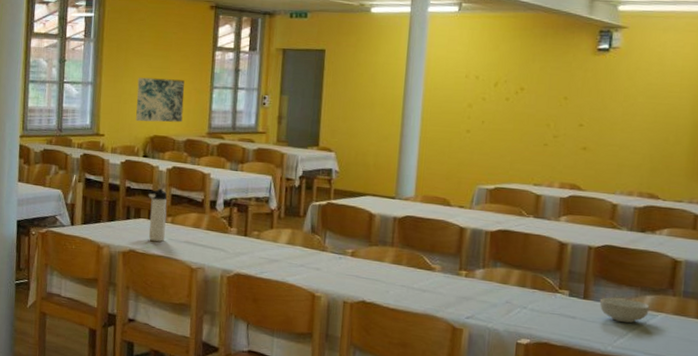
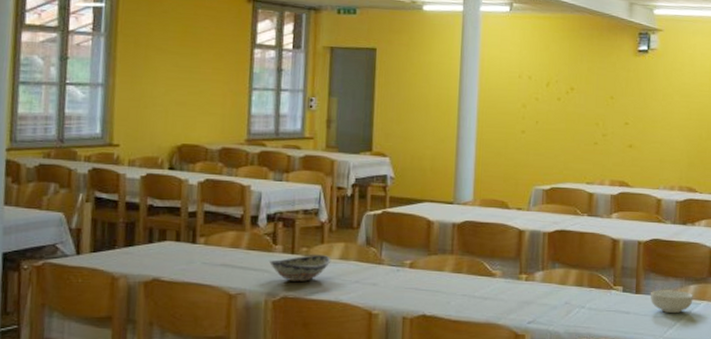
wall art: present [136,77,185,123] -> none [159,77,219,129]
thermos bottle: present [147,188,167,242] -> none [174,205,199,268]
decorative bowl: none [225,238,280,262] -> present [269,255,332,283]

